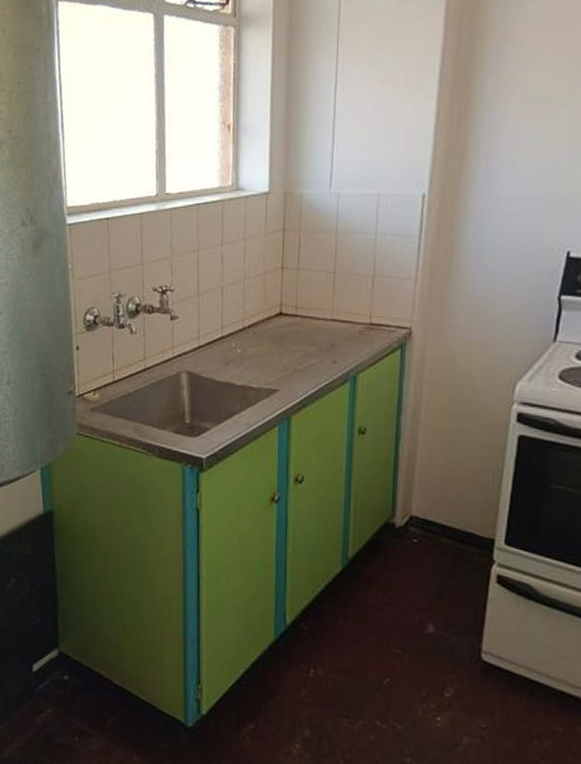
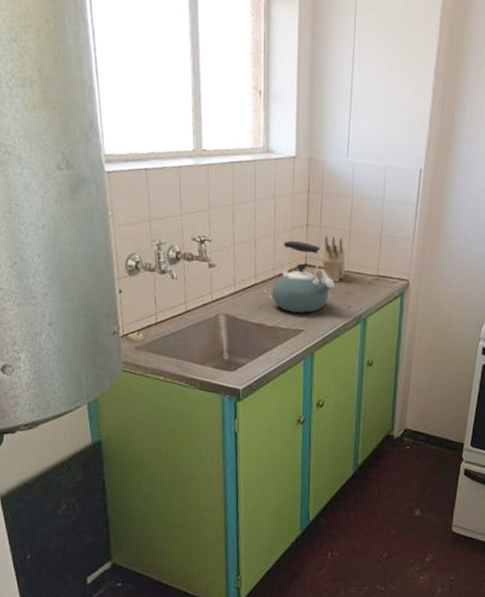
kettle: none [241,286,316,370] -> present [272,240,335,313]
knife block: none [301,280,330,333] -> present [322,236,346,282]

